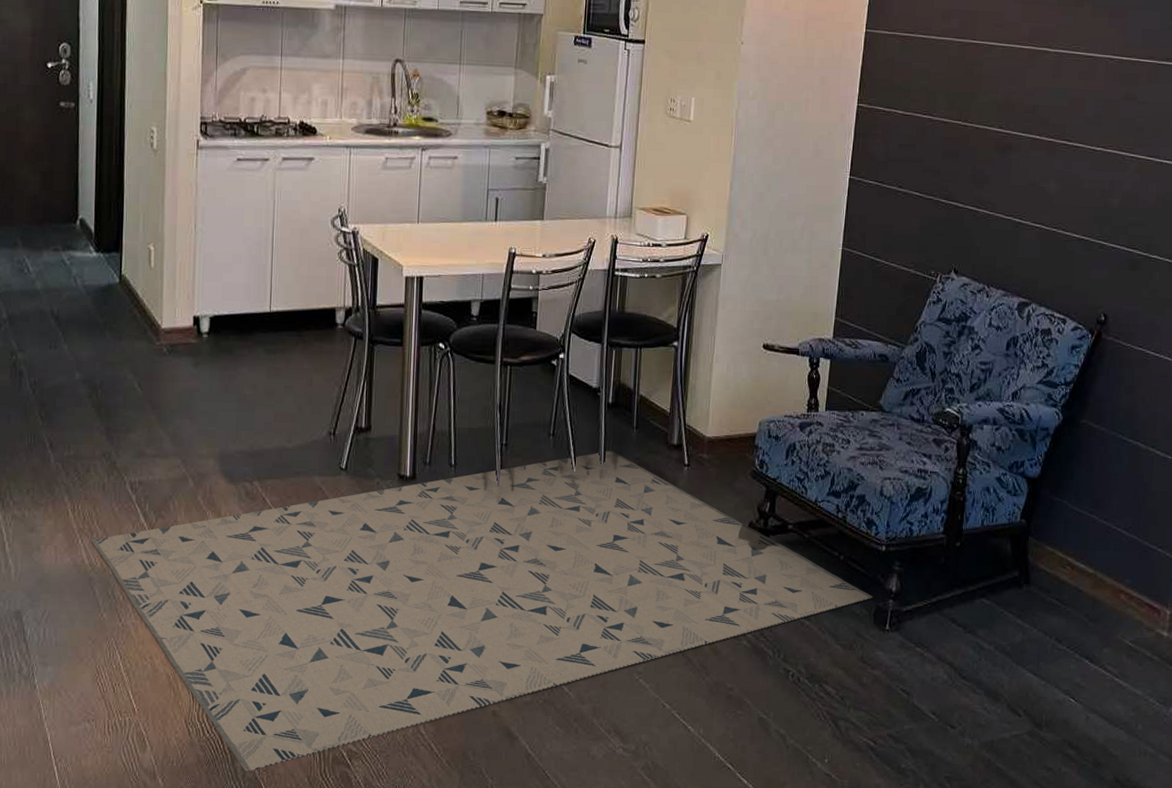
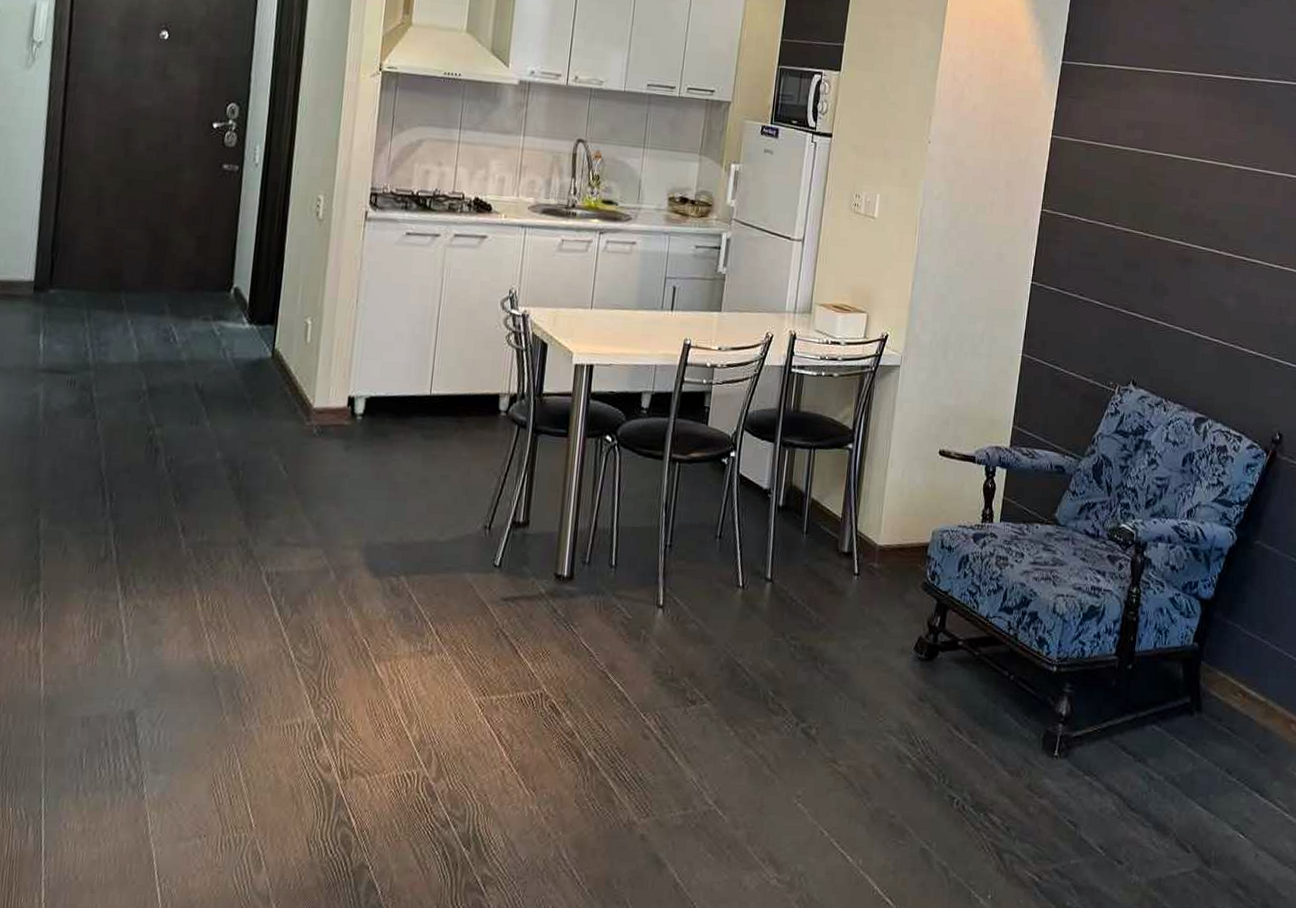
rug: present [91,451,873,772] -> none [219,556,1042,898]

